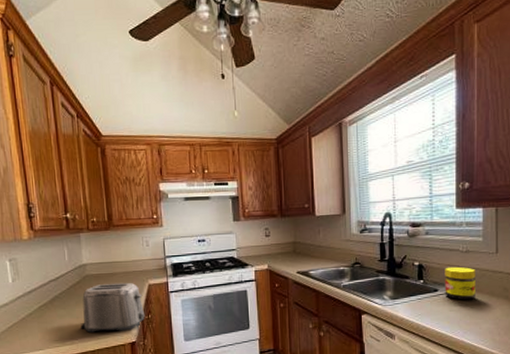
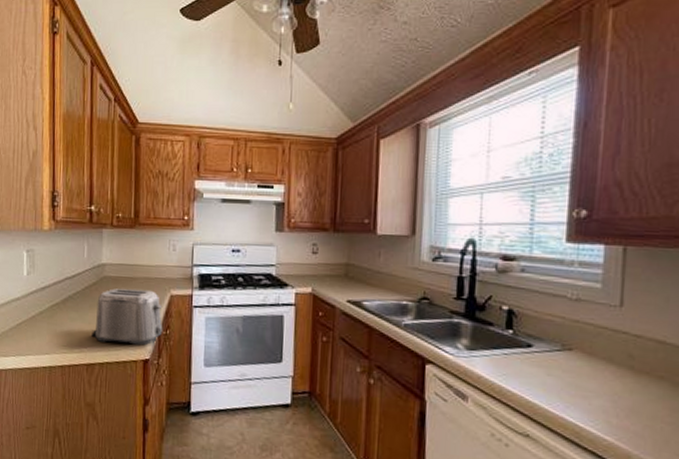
jar: present [445,266,475,300] -> none [542,317,588,365]

